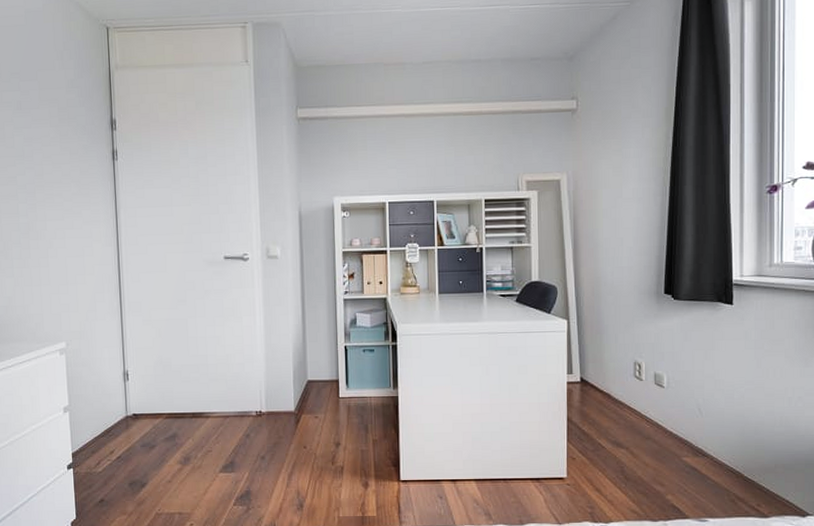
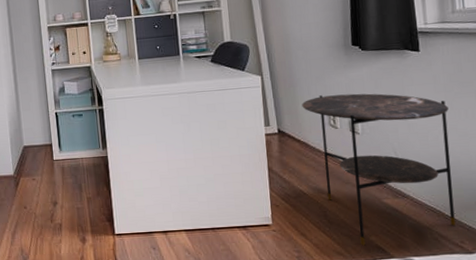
side table: none [608,344,757,504] -> present [302,93,456,246]

